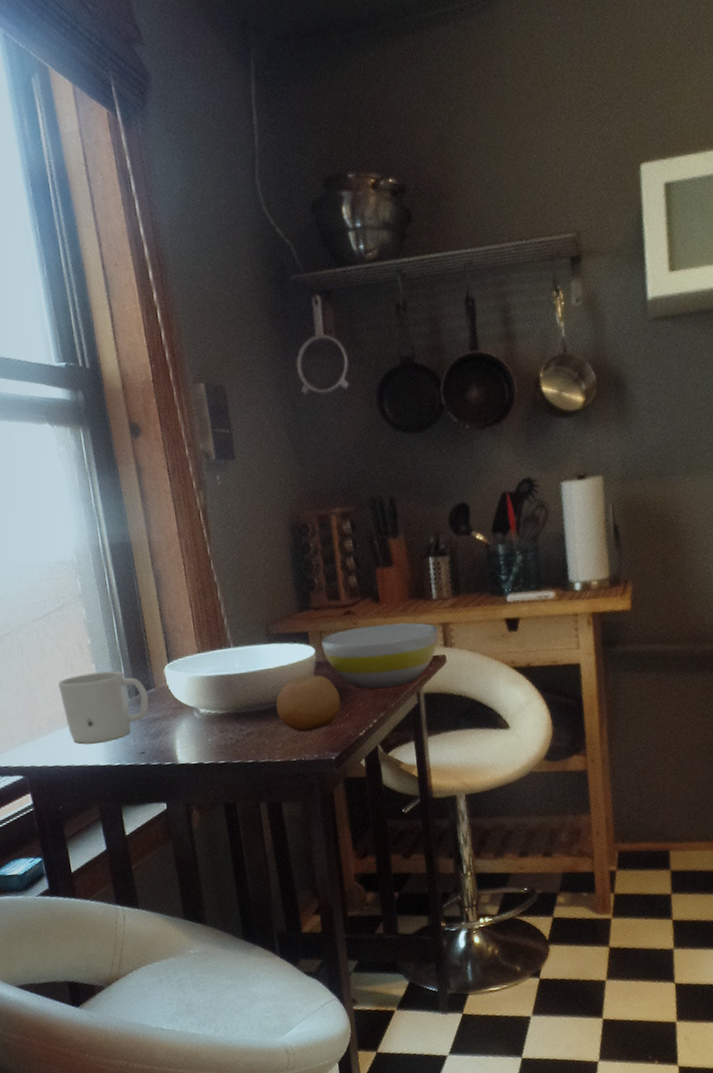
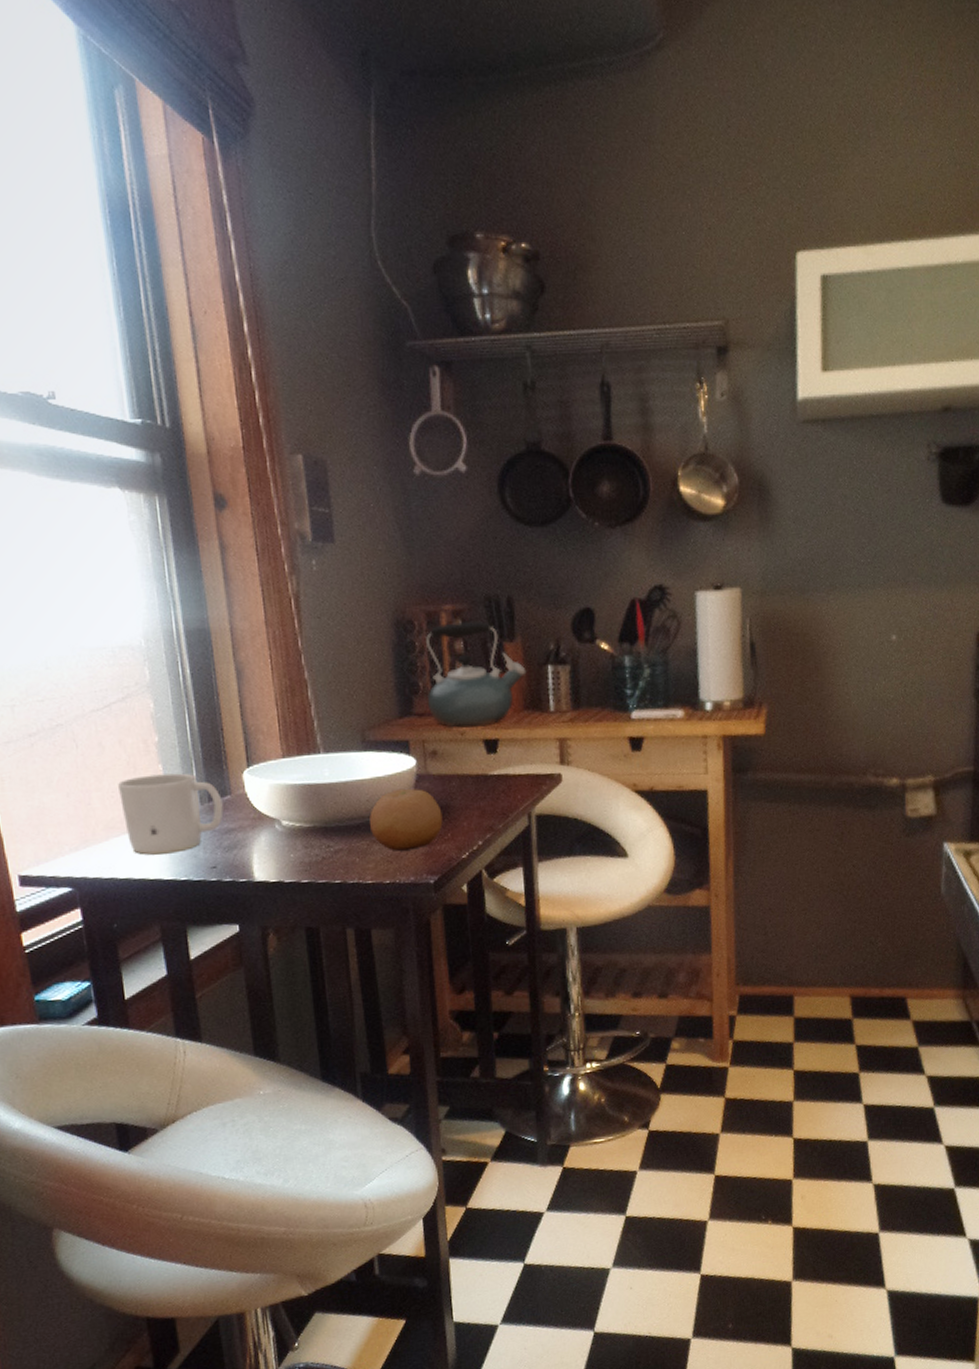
kettle: none [319,521,410,620] -> present [426,620,527,730]
bowl: present [321,622,439,689] -> none [423,735,555,808]

